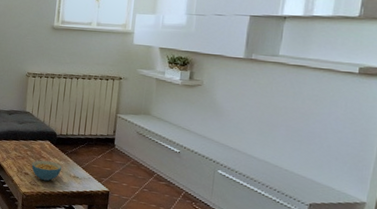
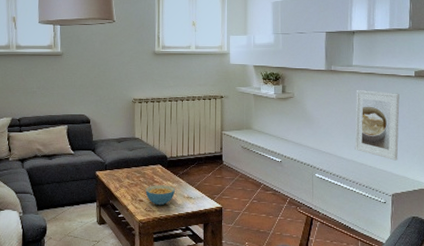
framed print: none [269,82,335,167] -> present [354,89,400,161]

